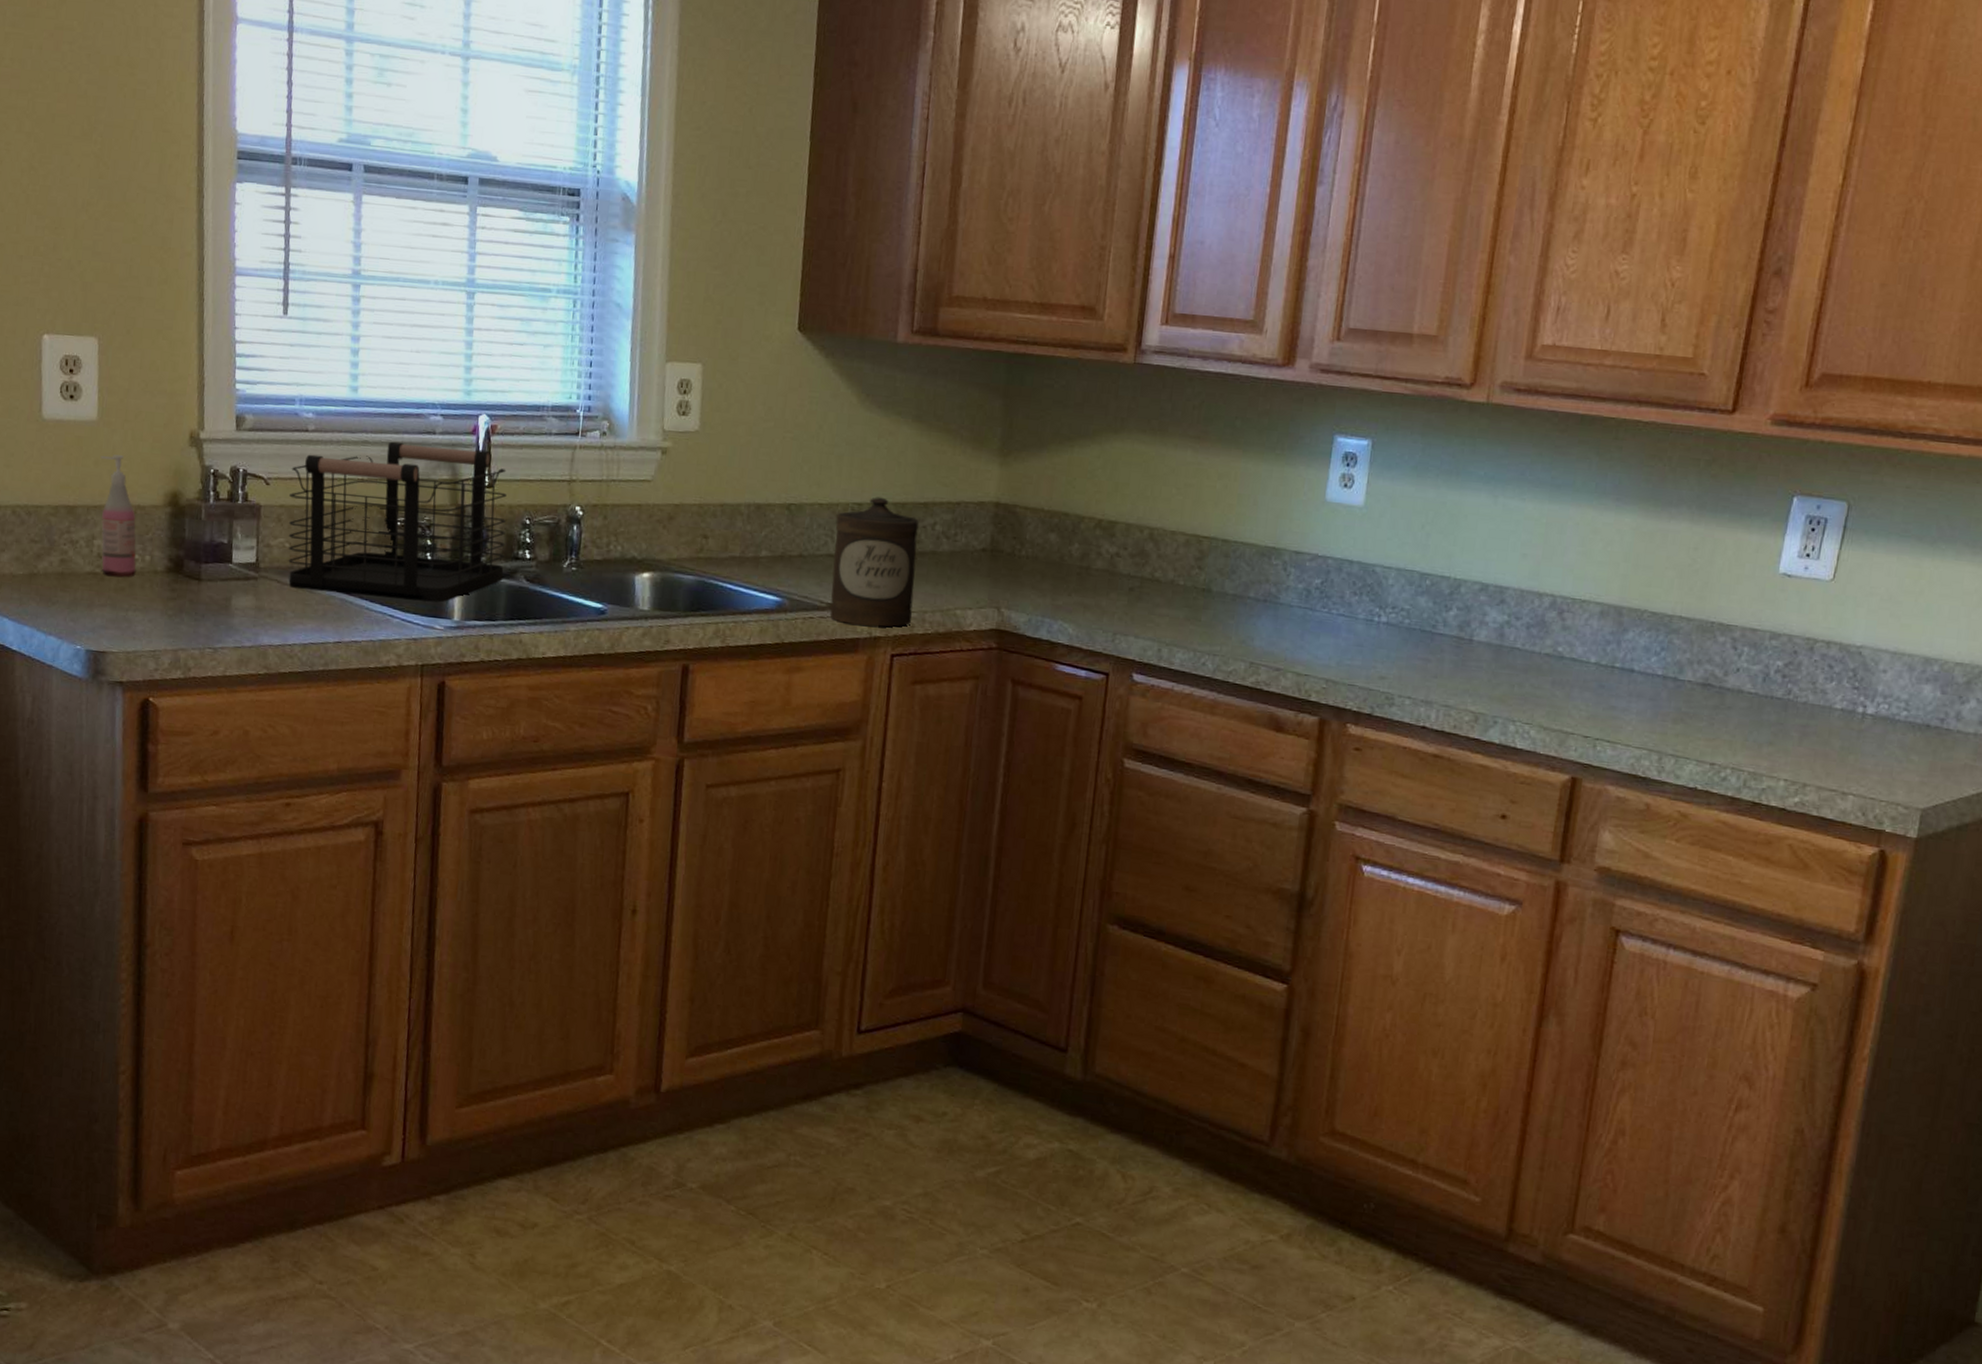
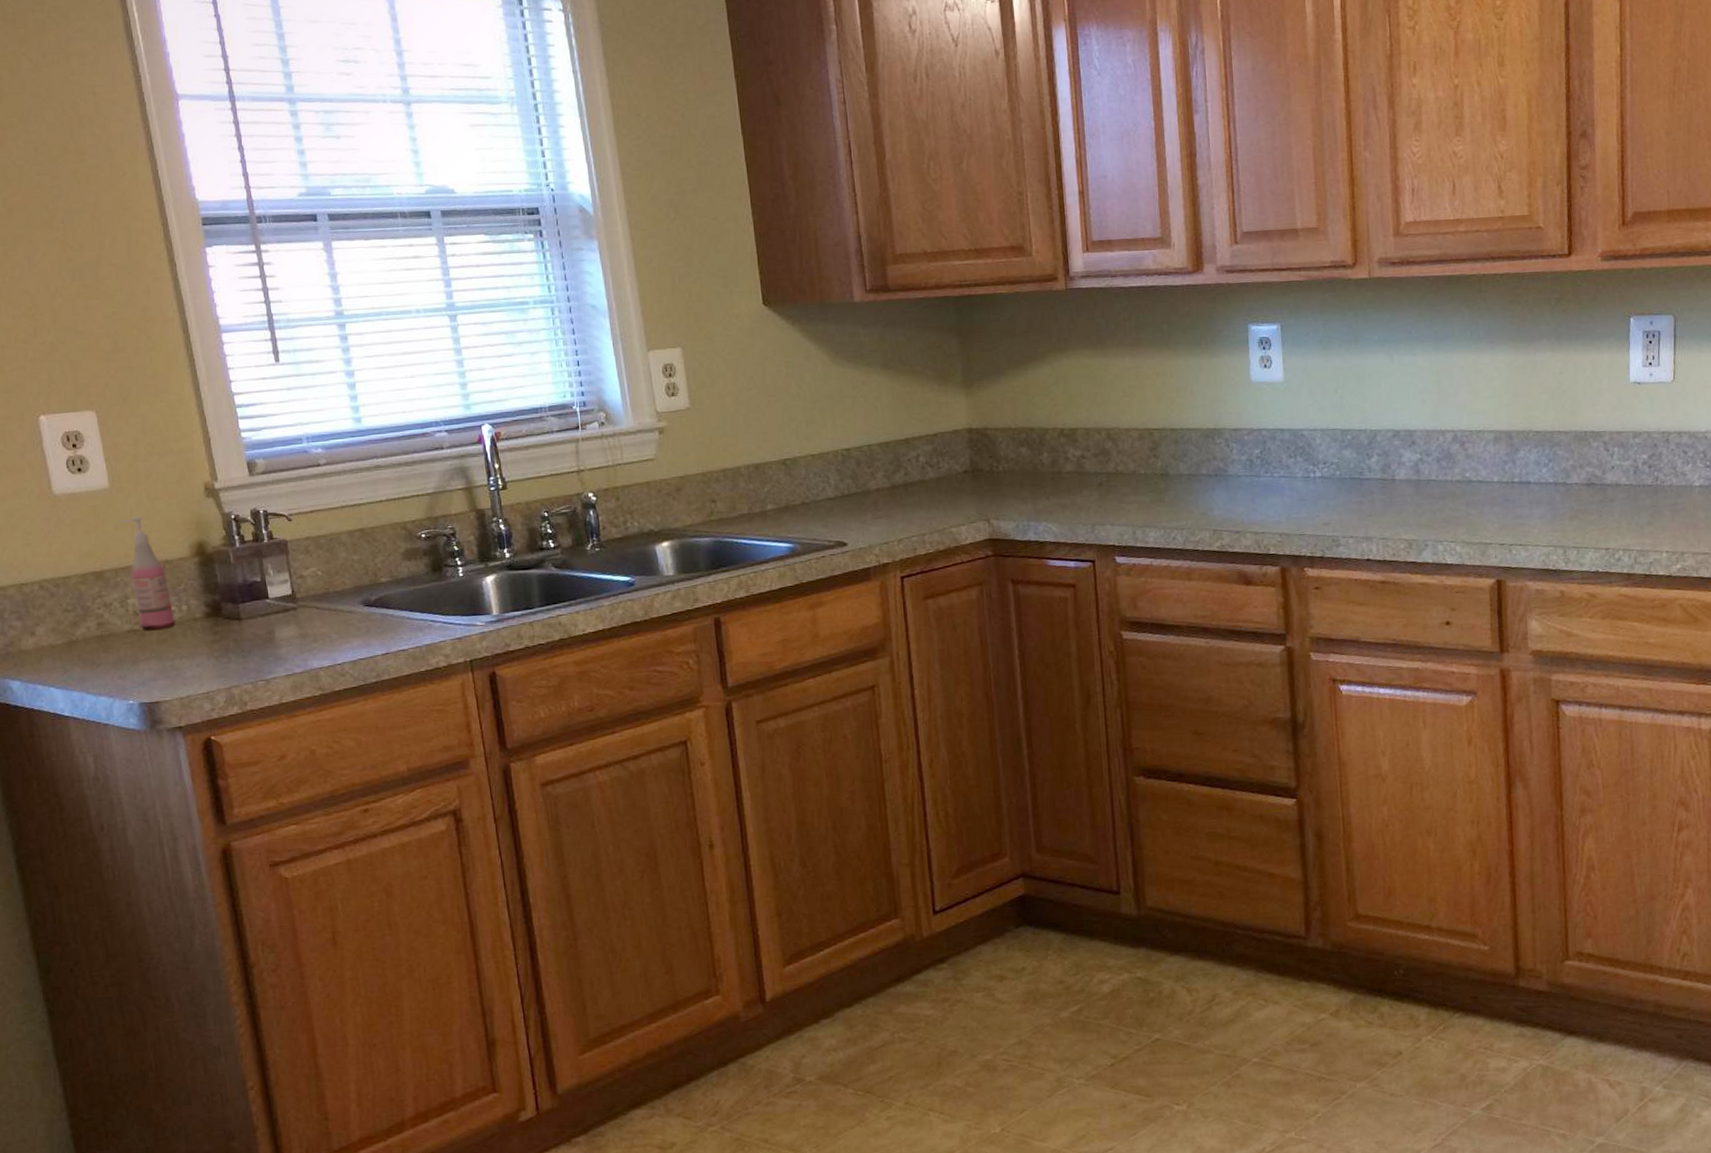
dish rack: present [288,441,507,603] -> none [310,456,533,612]
canister: present [829,497,919,627] -> none [829,440,913,556]

